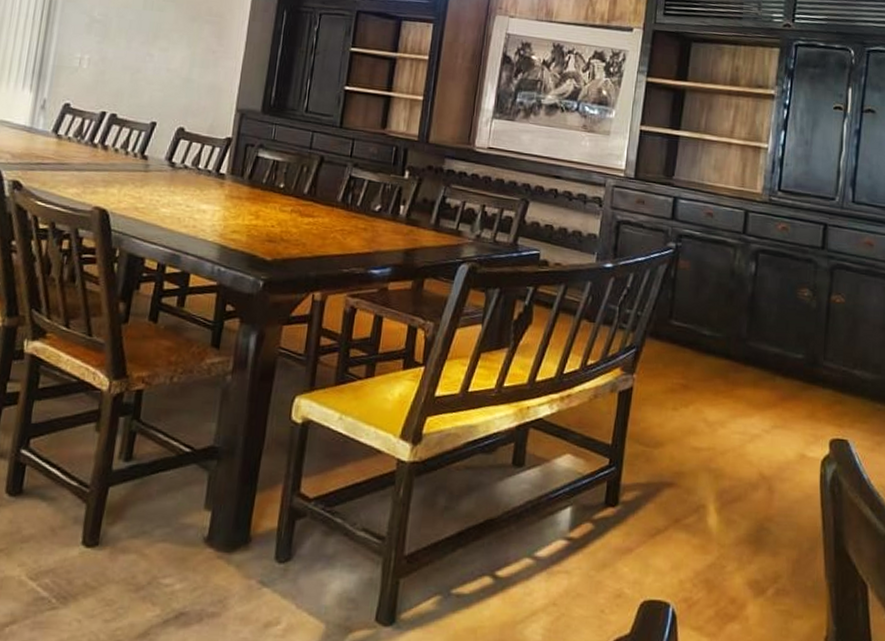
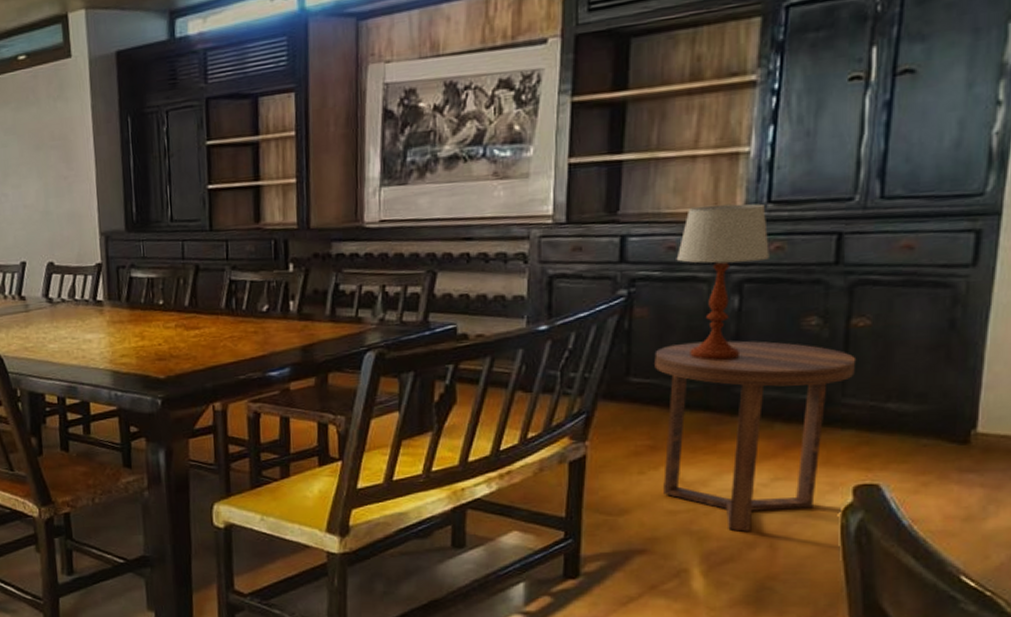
side table: none [691,296,834,473] -> present [654,340,857,532]
table lamp: none [712,183,778,316] -> present [676,203,769,360]

